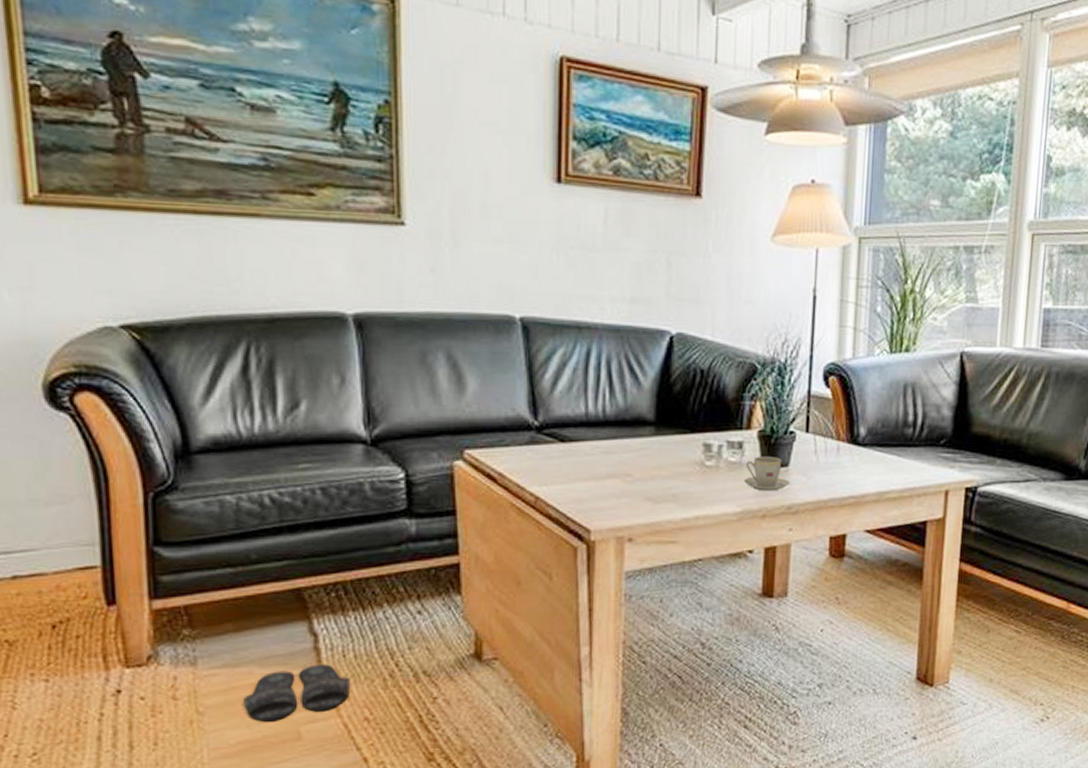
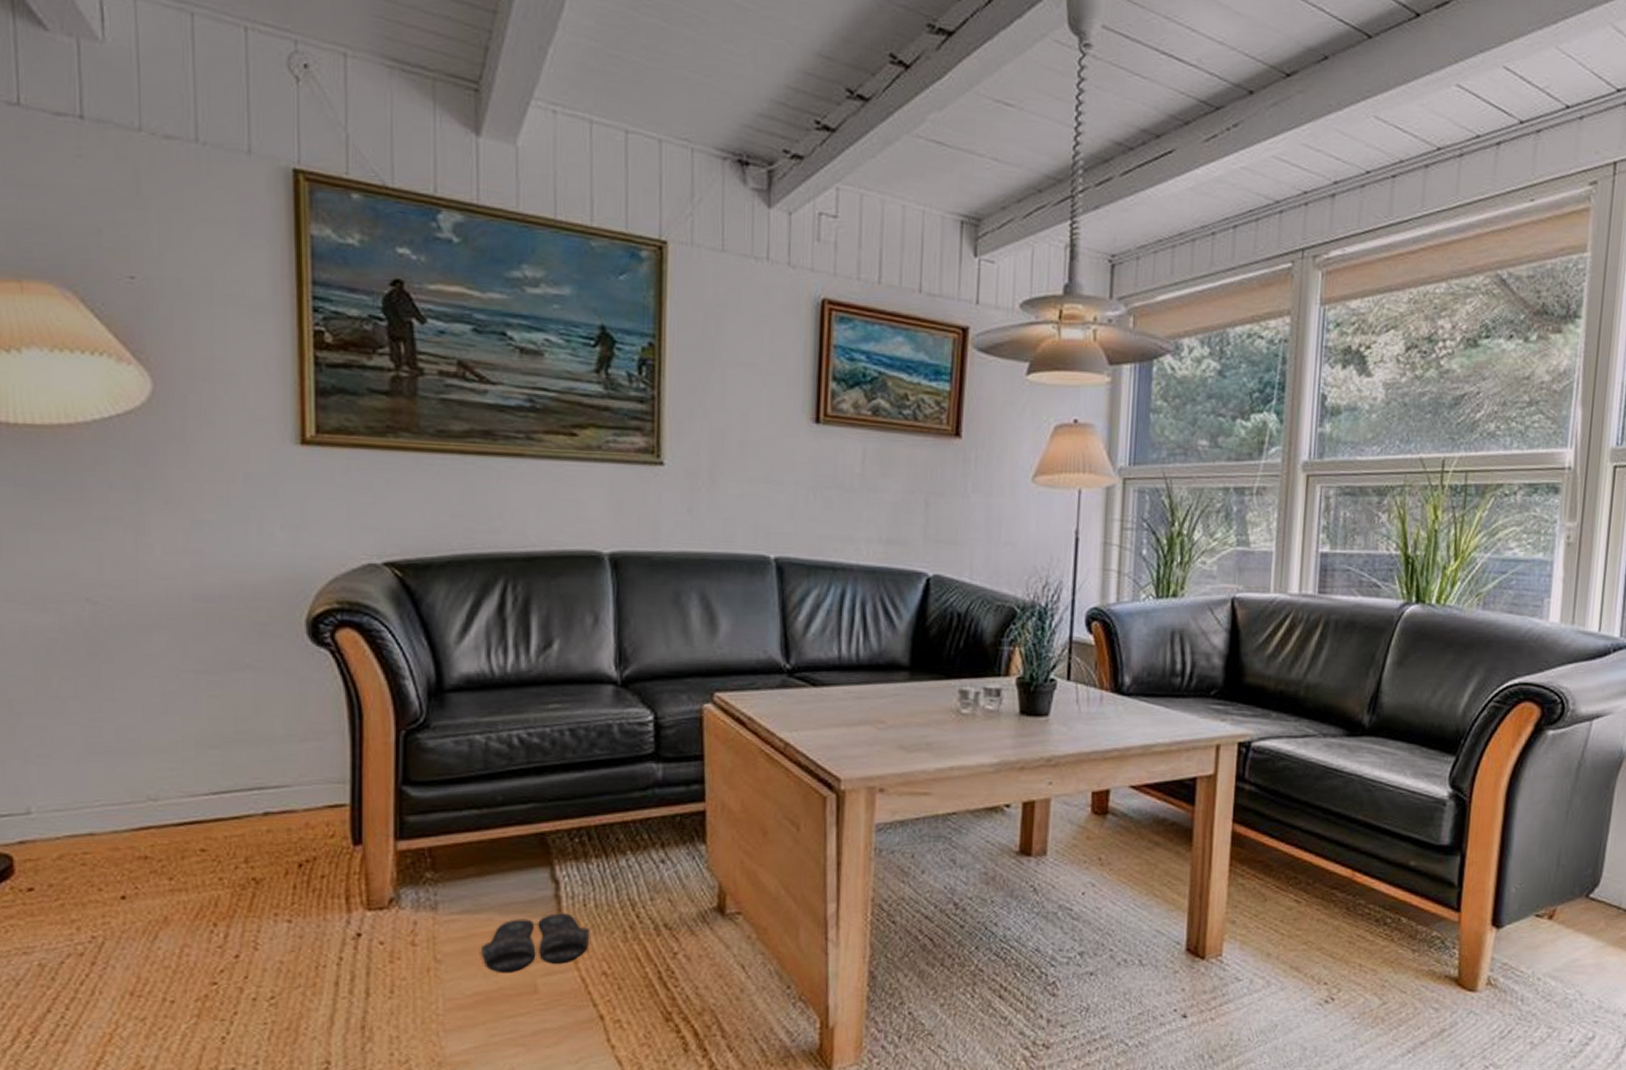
teacup: present [743,456,791,491] -> none [1000,704,1051,742]

